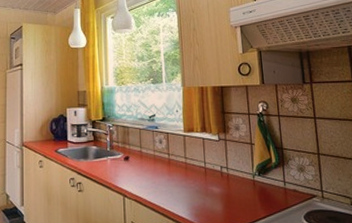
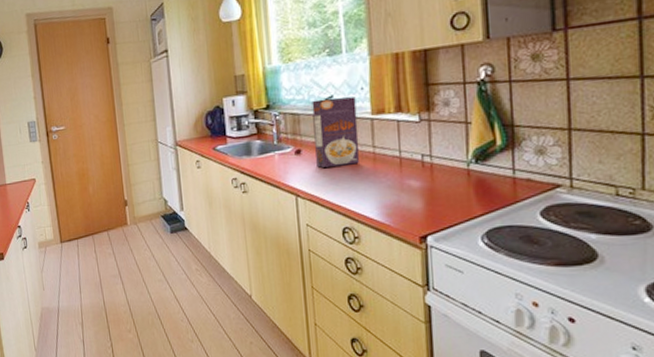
cereal box: none [139,116,175,173] -> present [312,96,360,168]

